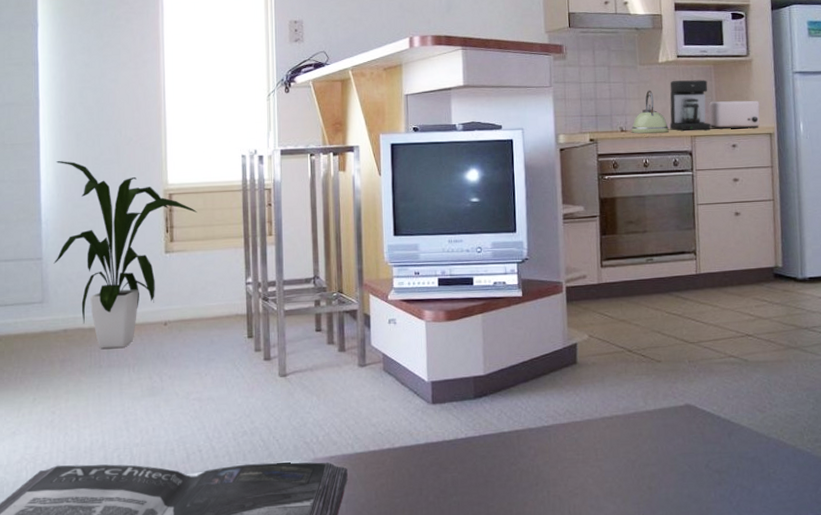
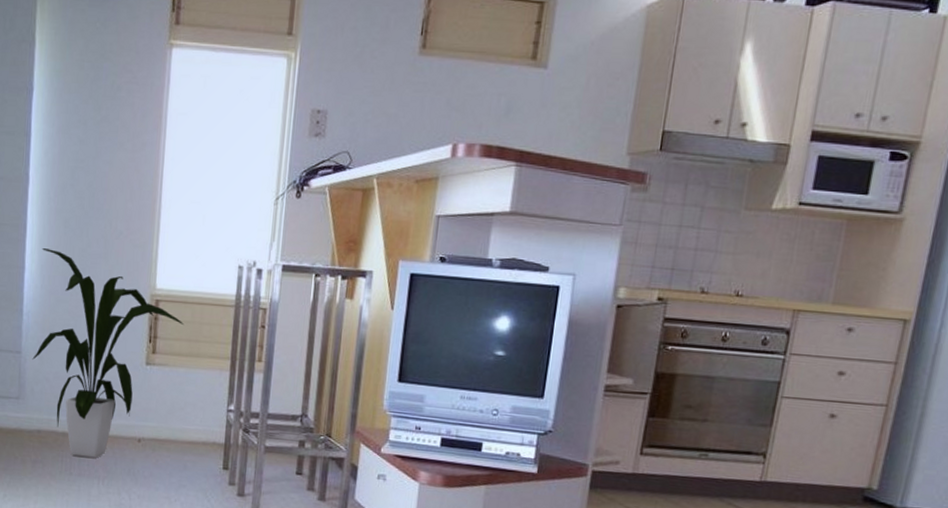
kettle: present [630,90,669,134] -> none [713,243,766,303]
coffee maker: present [669,80,711,132] -> none [767,235,834,307]
toaster: present [708,100,760,130] -> none [822,267,900,312]

